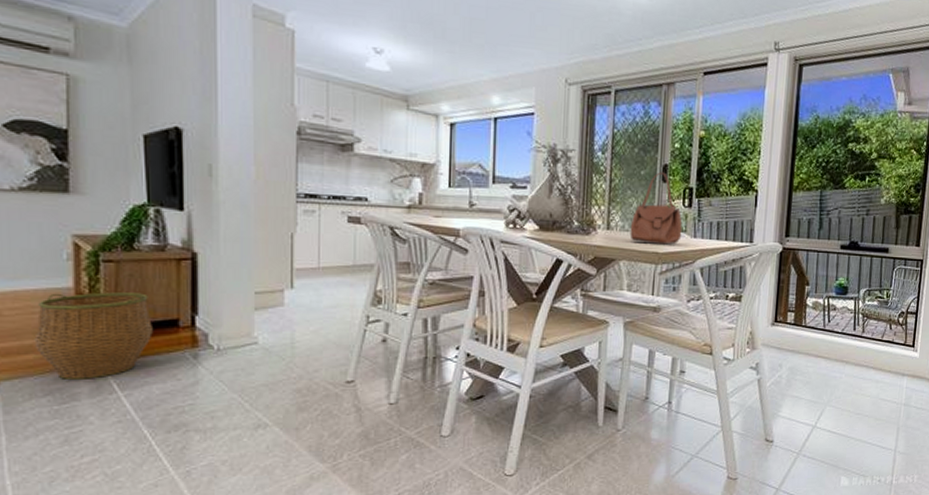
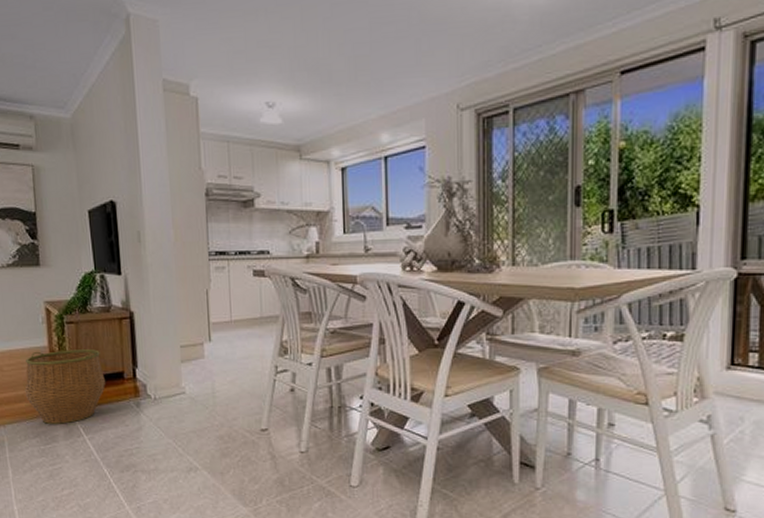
handbag: present [630,172,682,245] -> none [539,195,603,278]

